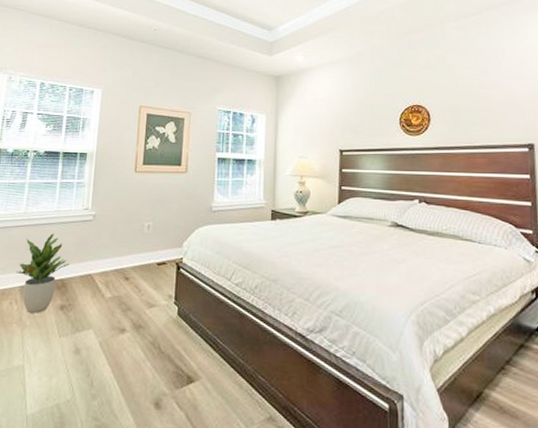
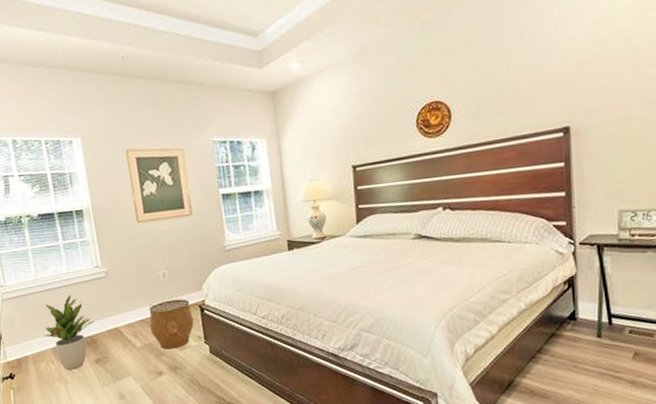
basket: none [123,253,168,306] -> present [148,299,194,350]

